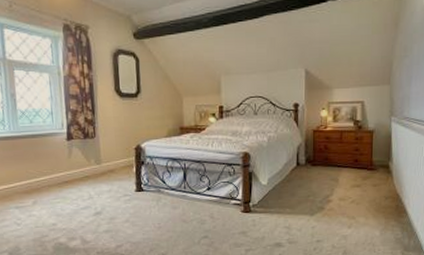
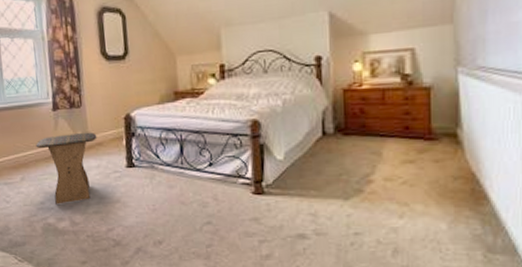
stool: none [49,160,110,225] -> present [35,132,97,204]

